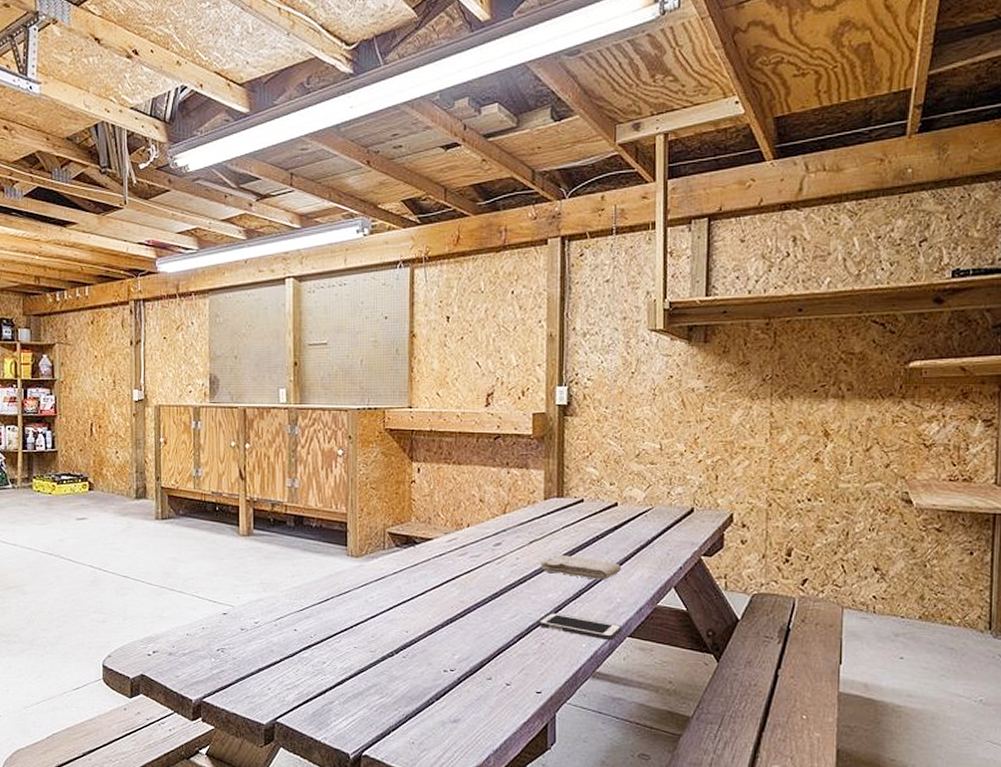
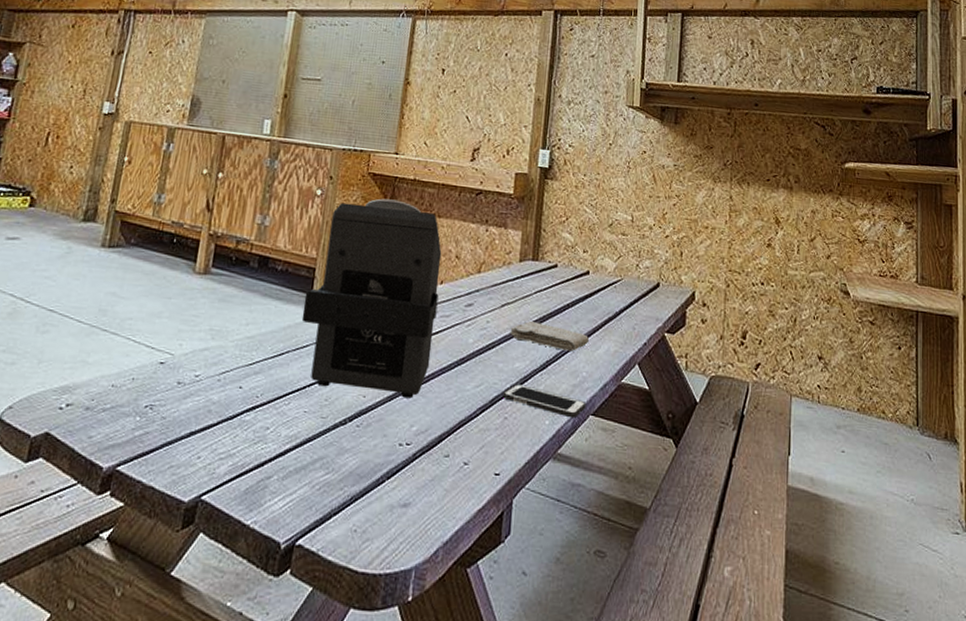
speaker: none [341,452,467,631] -> present [301,198,442,399]

